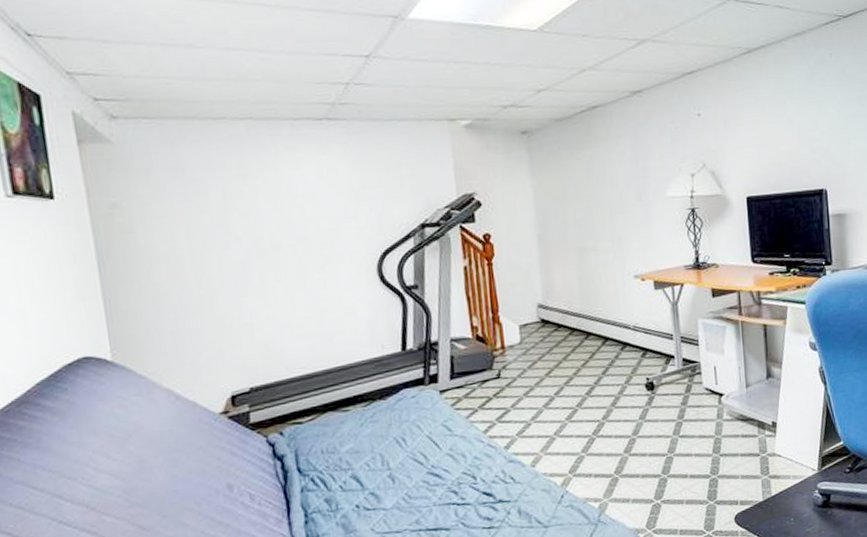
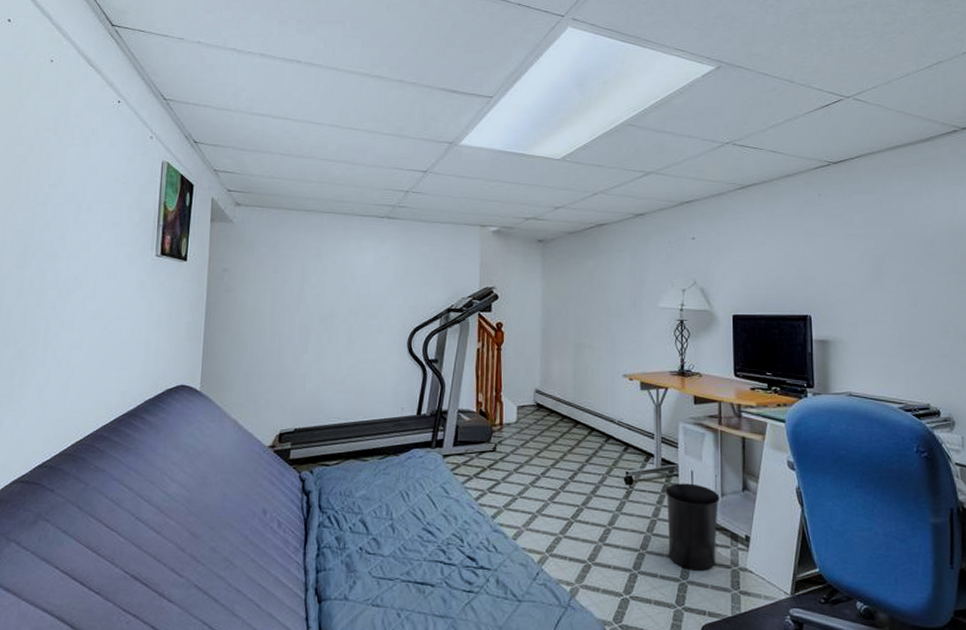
waste bin: none [689,379,745,465] -> present [665,483,720,571]

